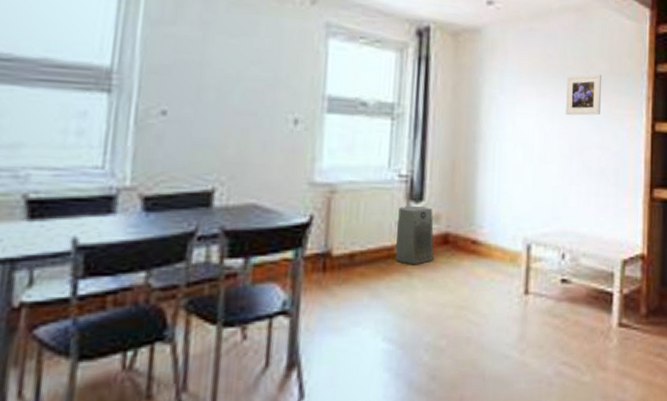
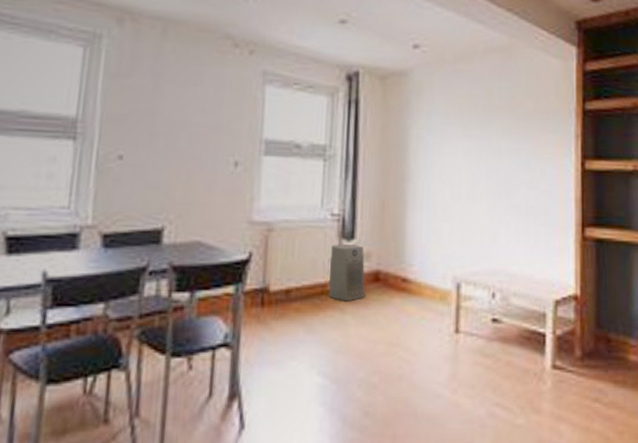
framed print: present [565,74,602,116] -> none [492,113,529,155]

